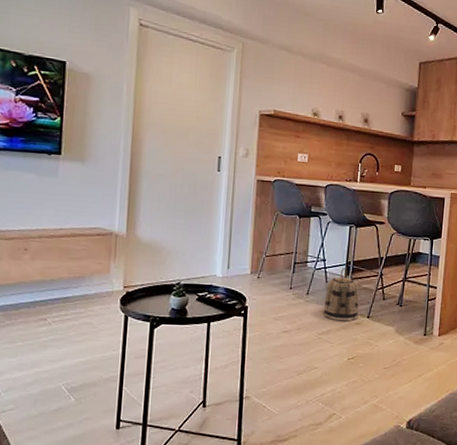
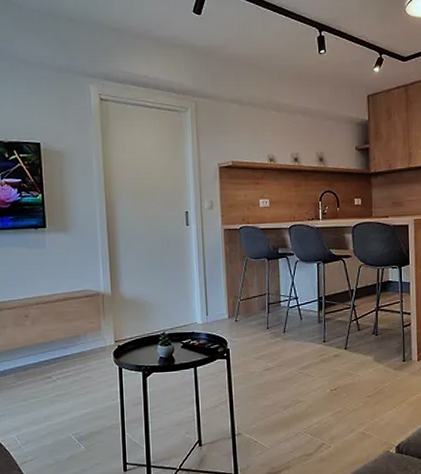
basket: present [323,267,359,322] -> none [301,303,336,355]

